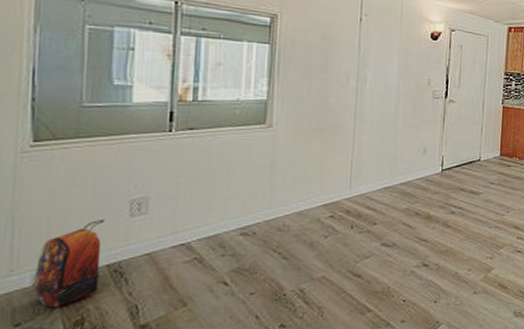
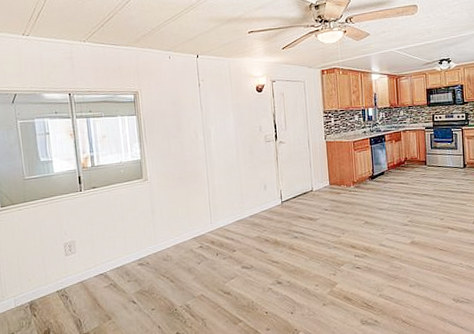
backpack: present [33,220,105,308] -> none [16,259,55,322]

